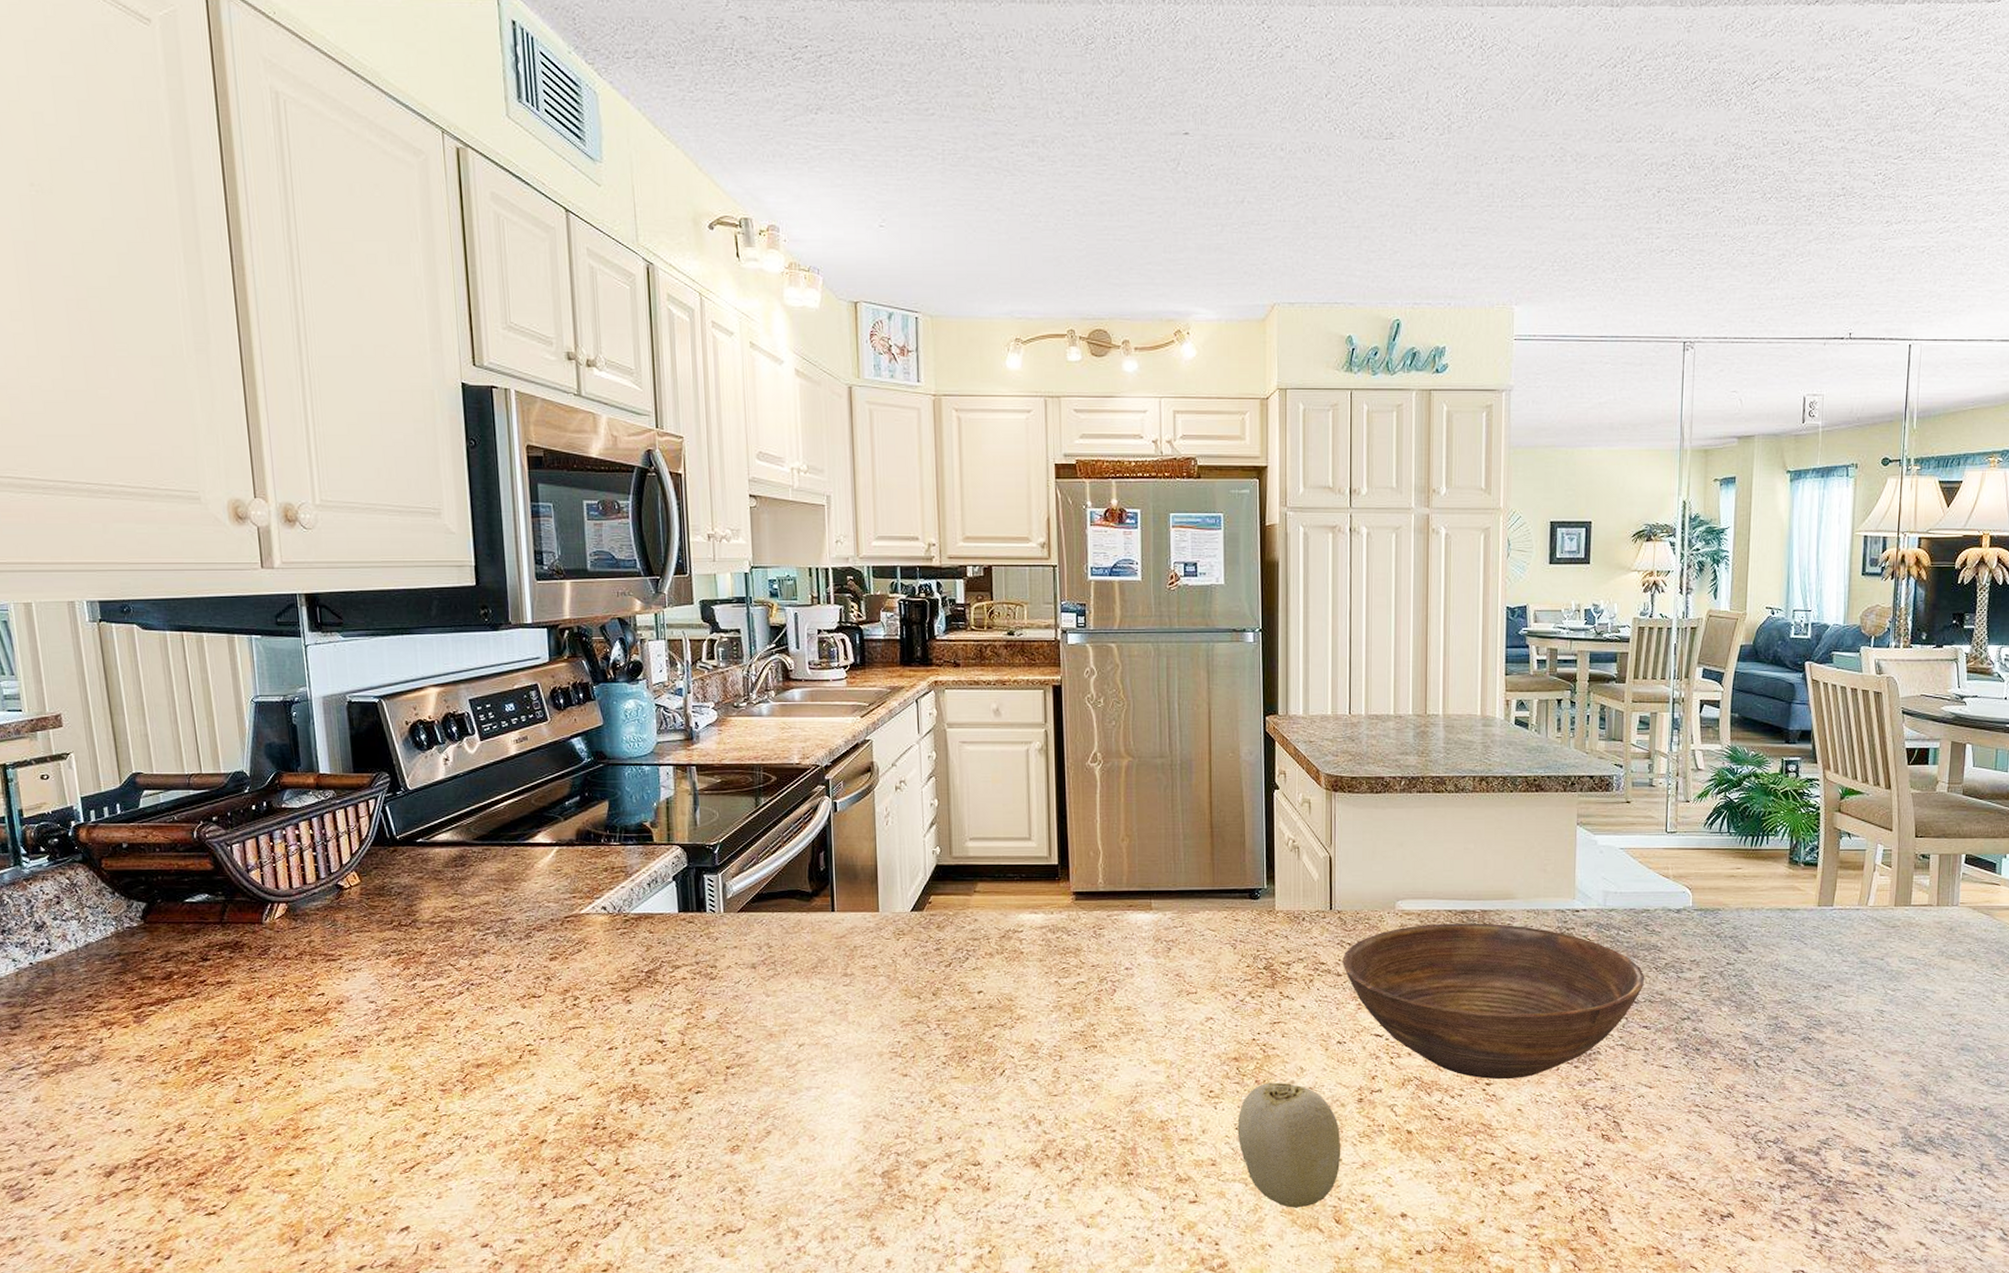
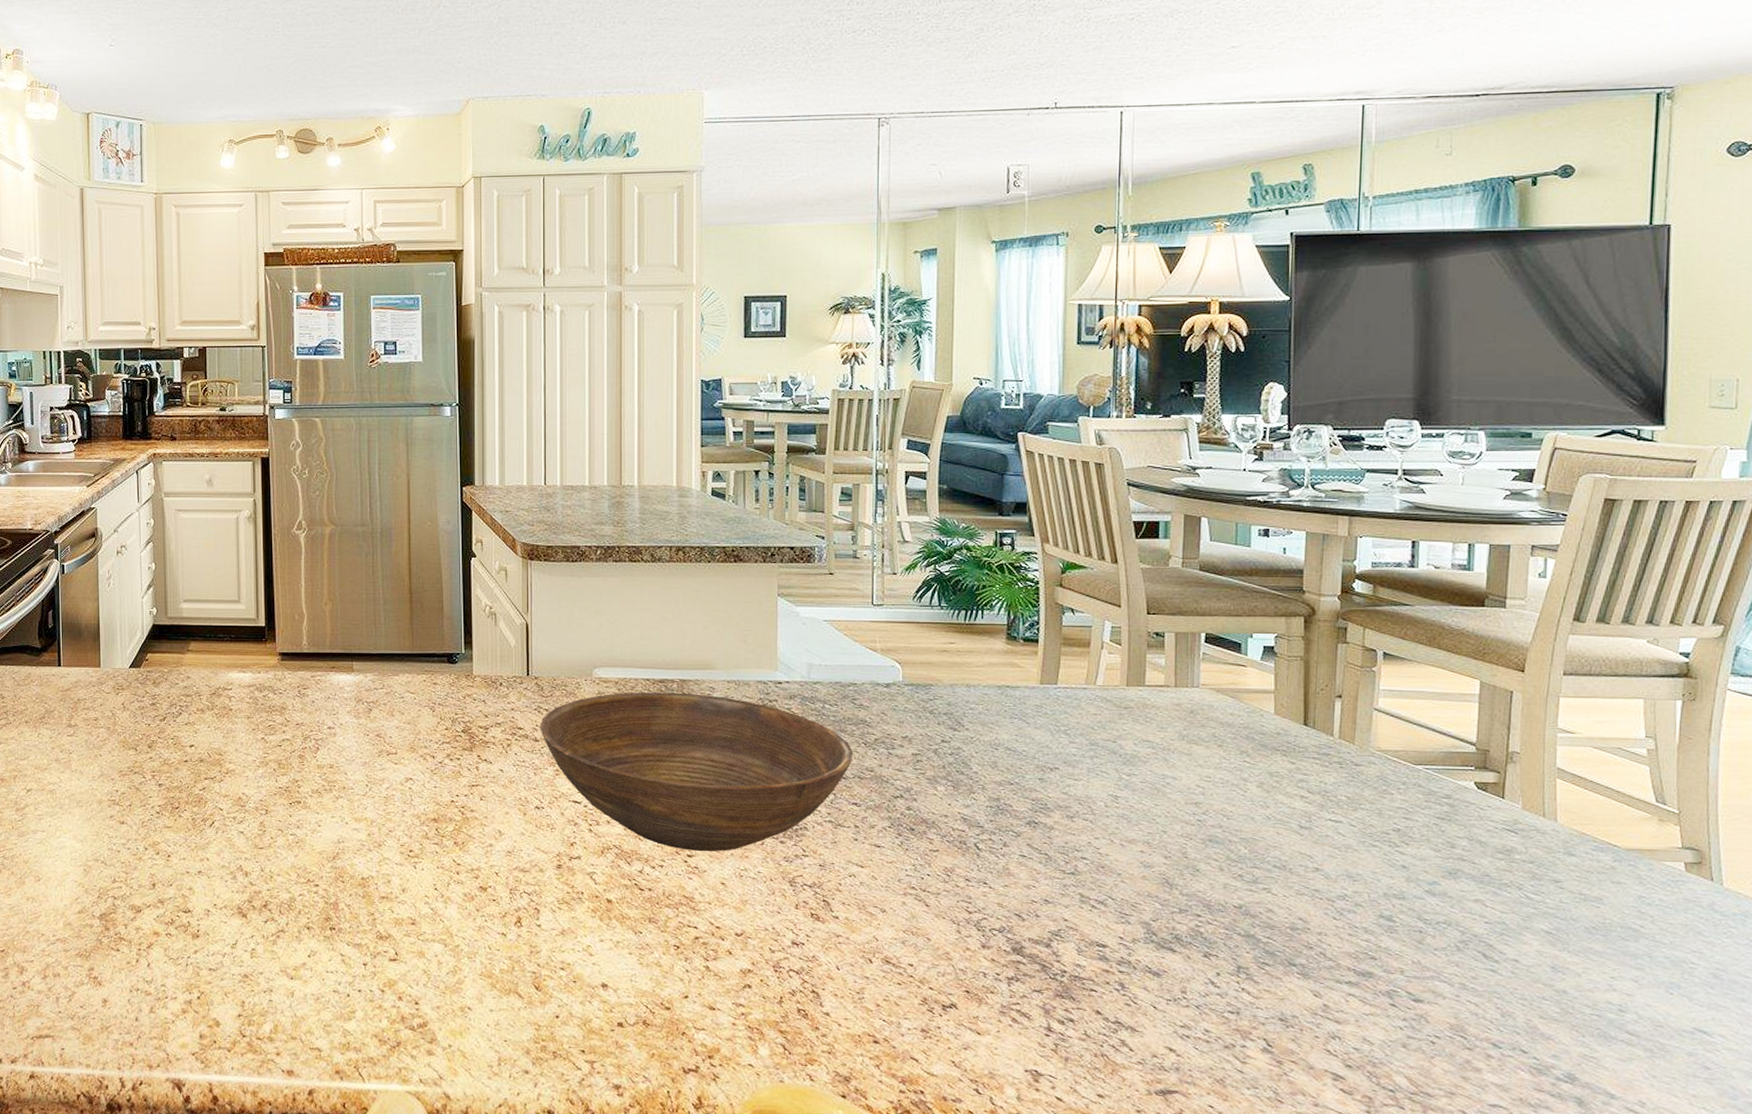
fruit: present [1237,1082,1341,1208] -> none [436,844,540,972]

